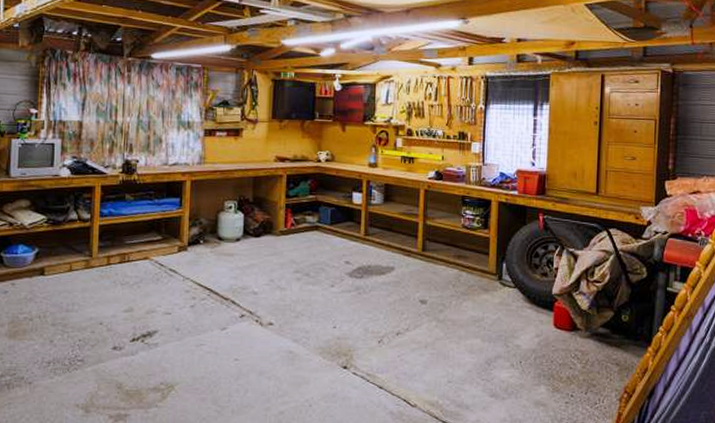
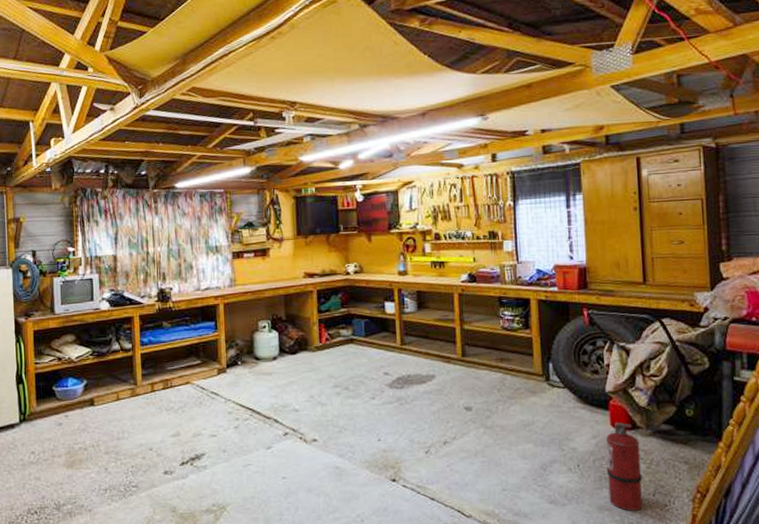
fire extinguisher: none [545,323,578,407] -> present [606,422,643,511]

